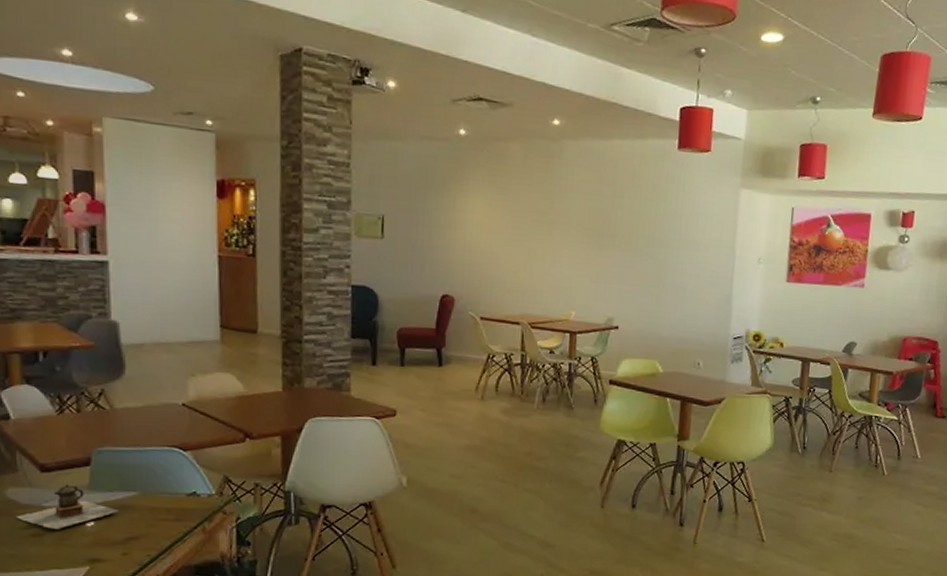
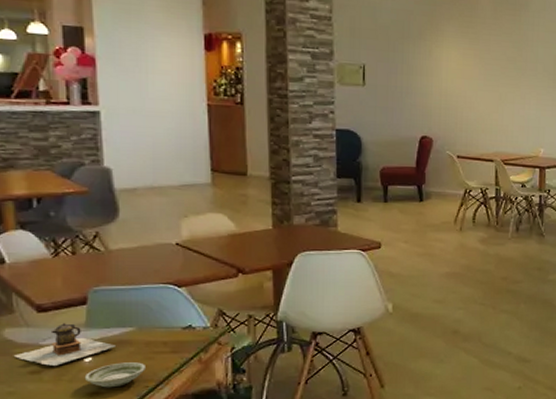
saucer: none [86,528,148,555] -> present [84,362,145,388]

